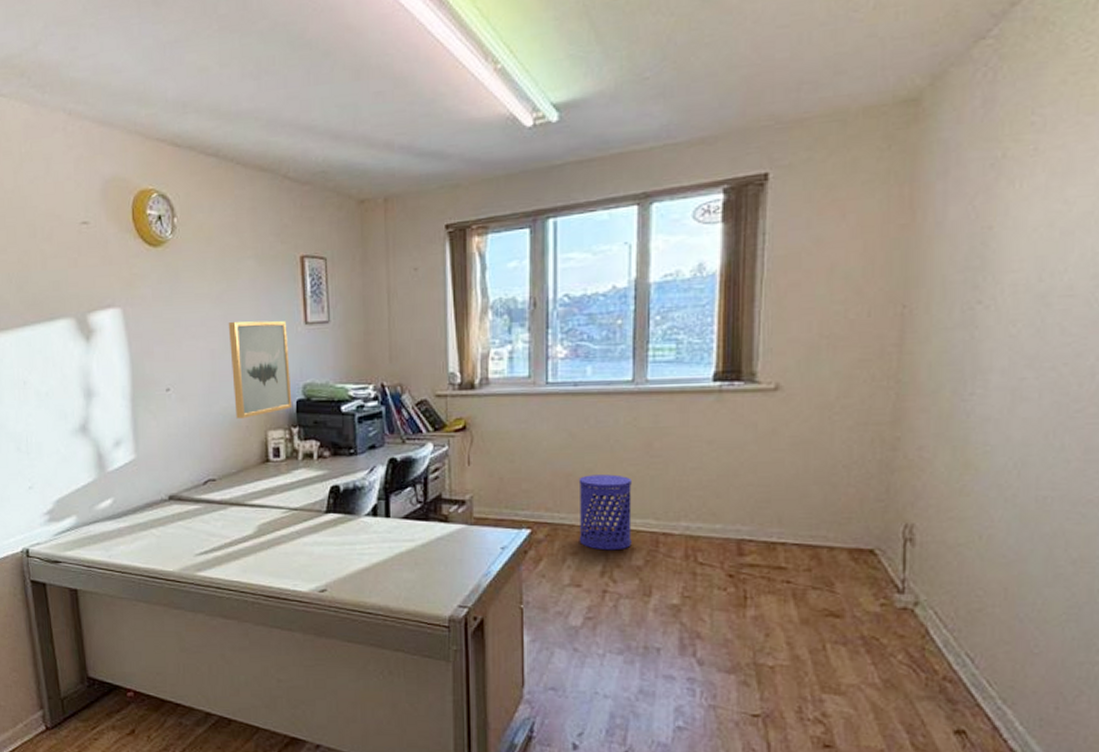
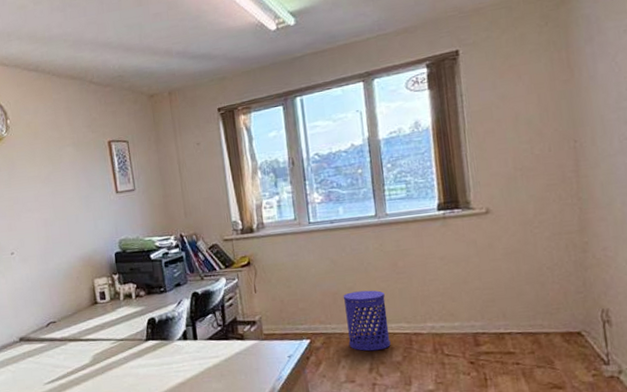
wall art: present [228,320,292,419] -> none [55,192,112,272]

